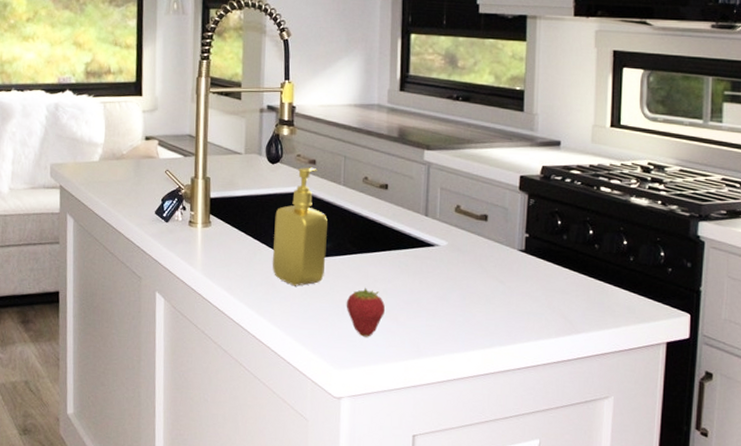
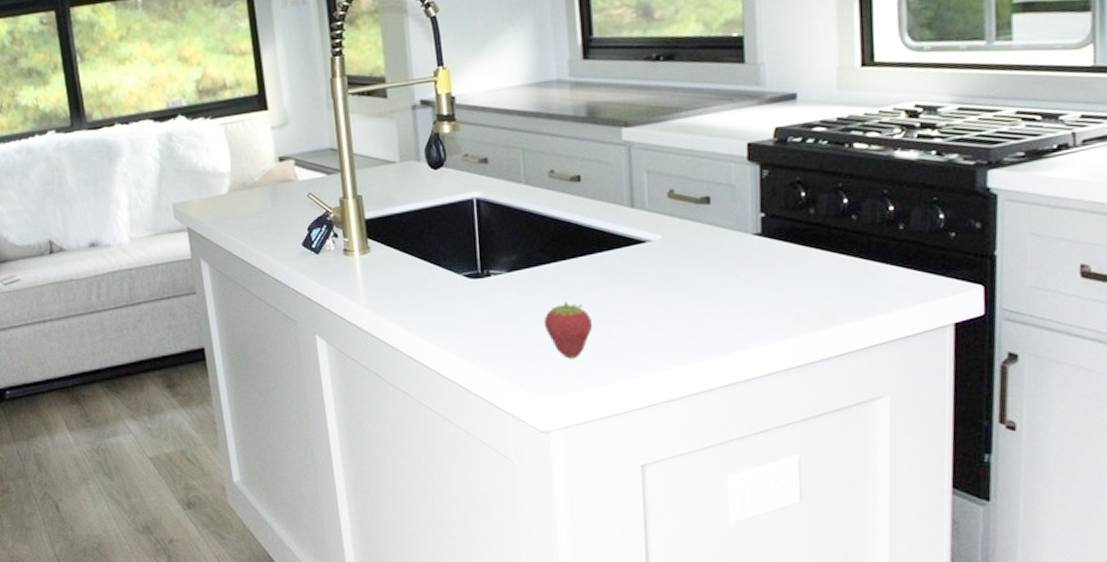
soap dispenser: present [272,167,327,286] -> none [445,167,514,310]

